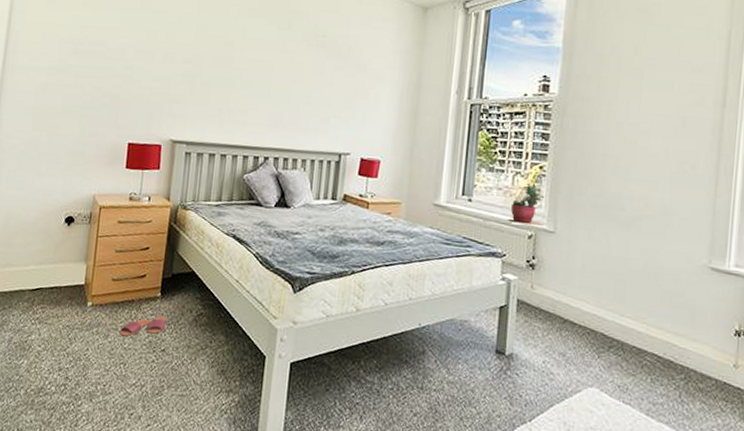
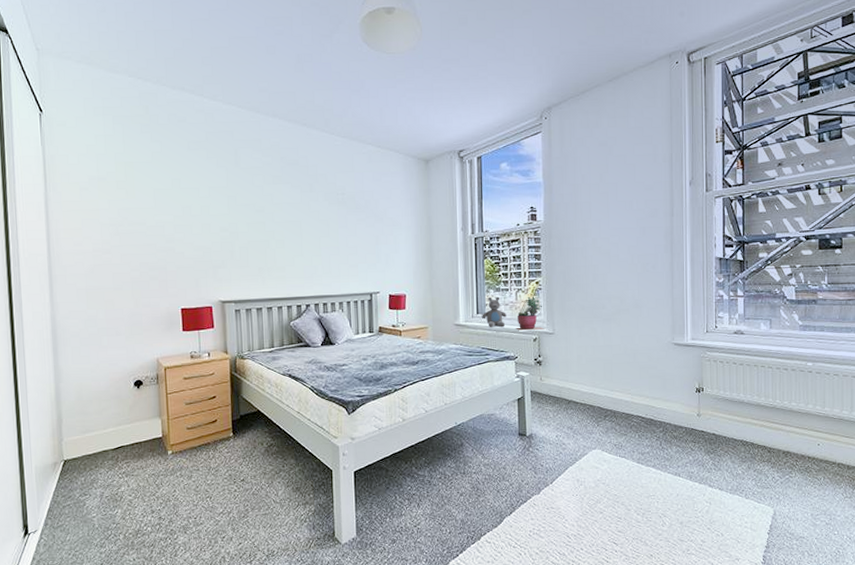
slippers: present [119,316,167,337] -> none [201,452,242,475]
stuffed animal: none [468,176,498,216] -> present [482,296,506,328]

